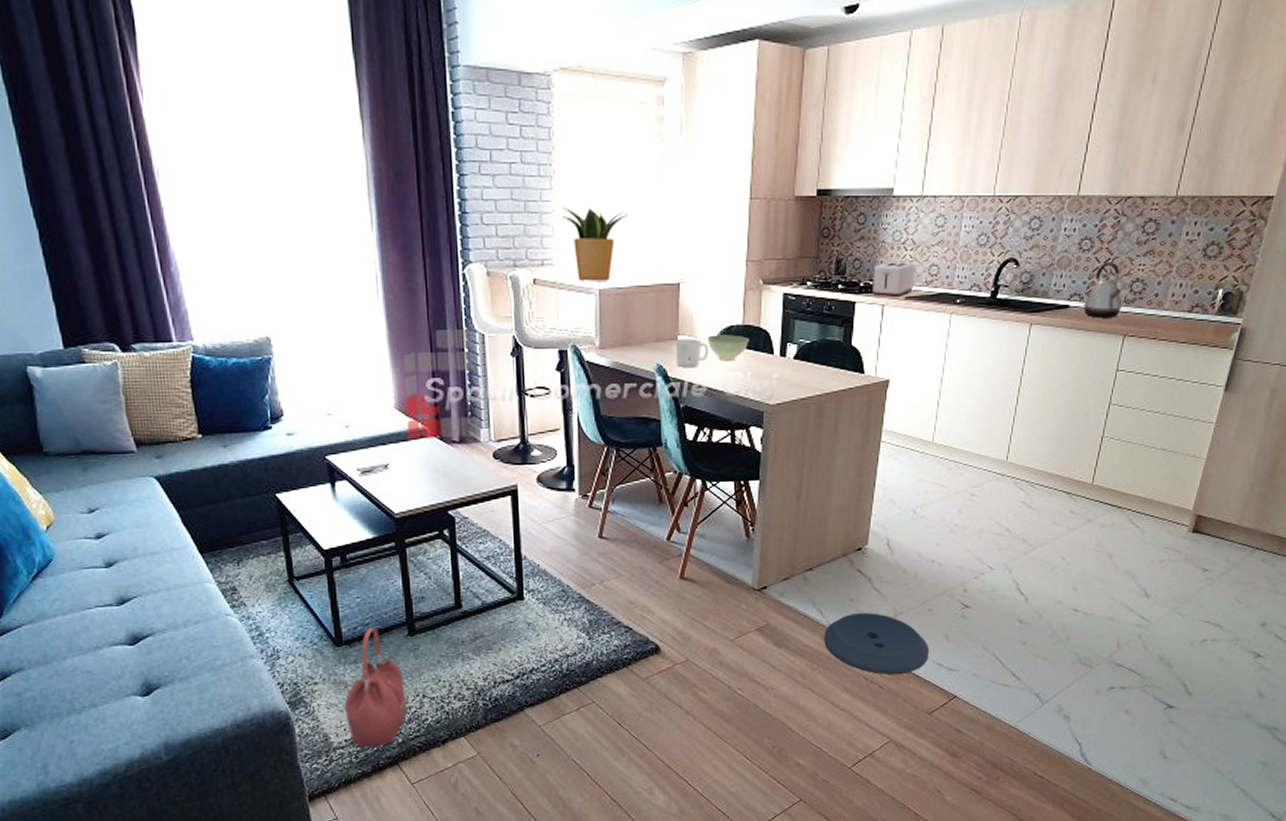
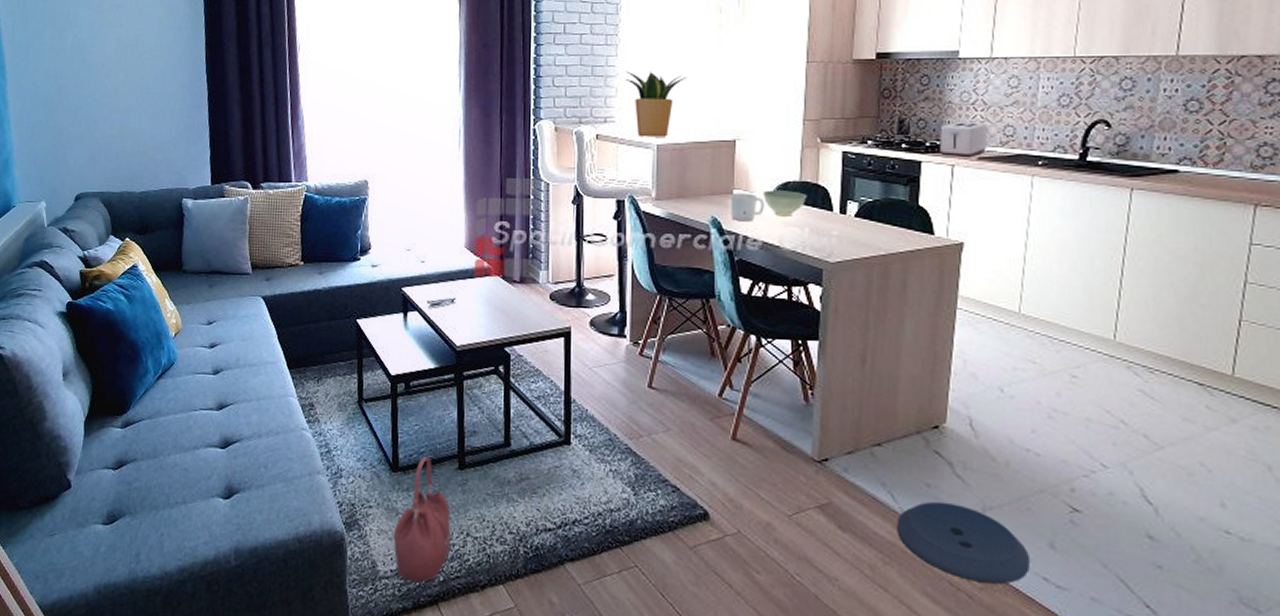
kettle: present [1083,261,1123,318] -> none [1196,124,1249,185]

